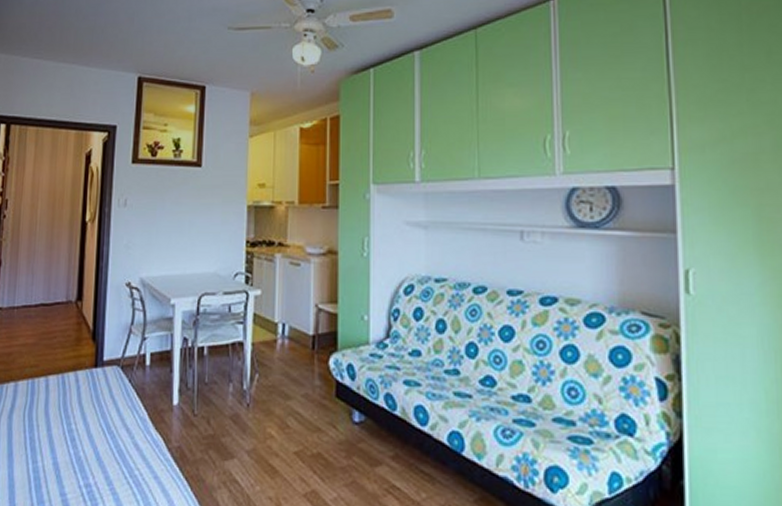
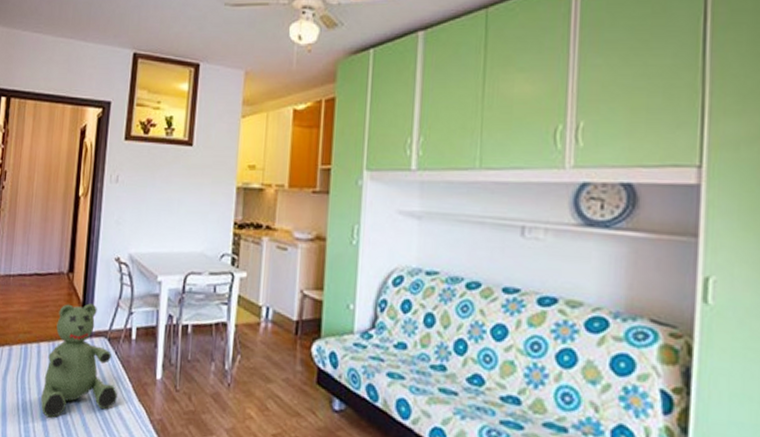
teddy bear: none [50,331,134,455] -> present [40,303,118,418]

